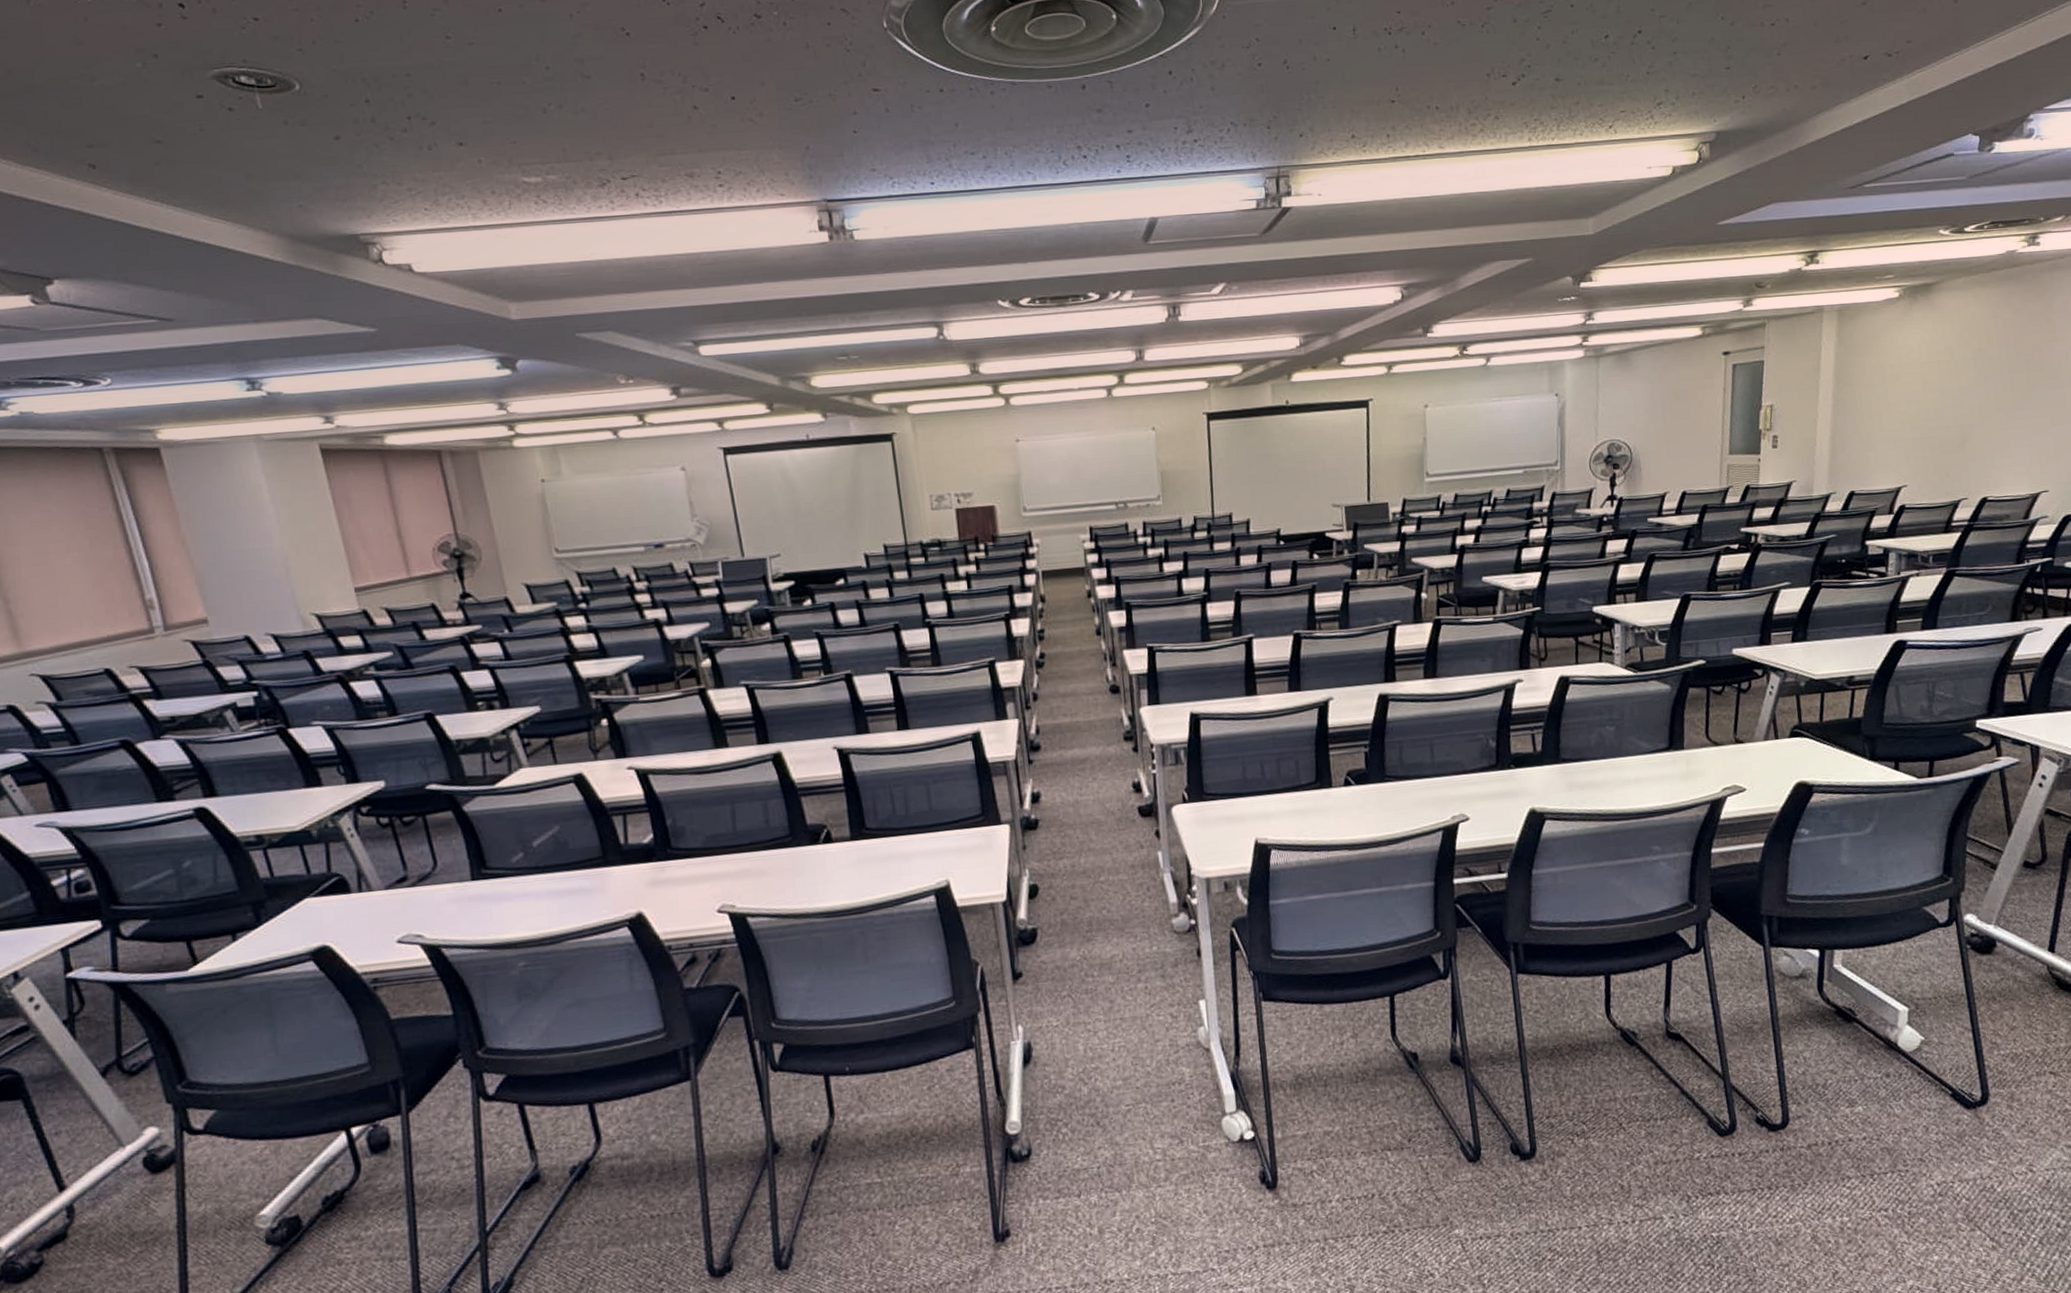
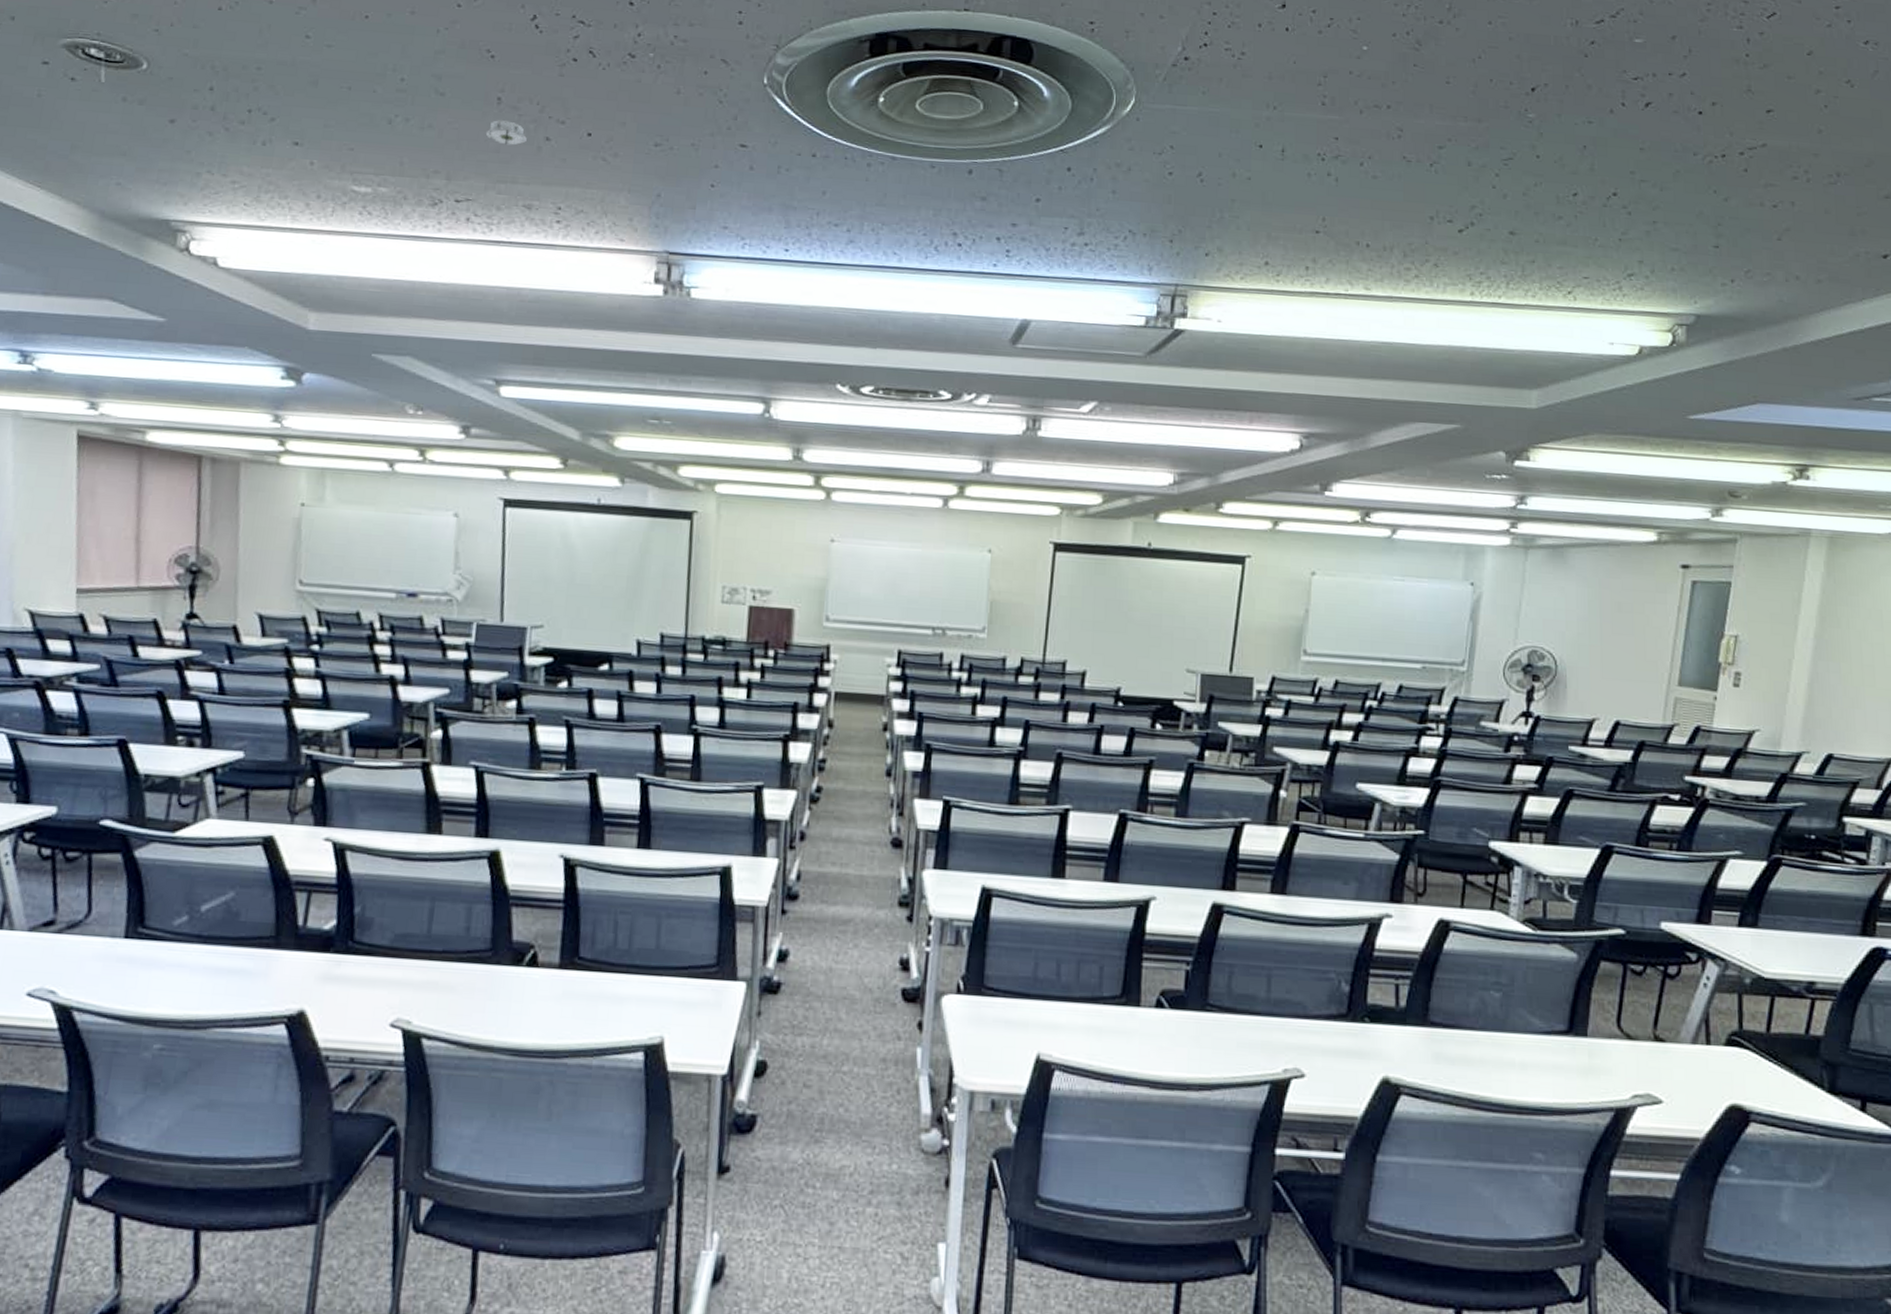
smoke detector: none [636,95,676,119] -> present [484,120,527,146]

